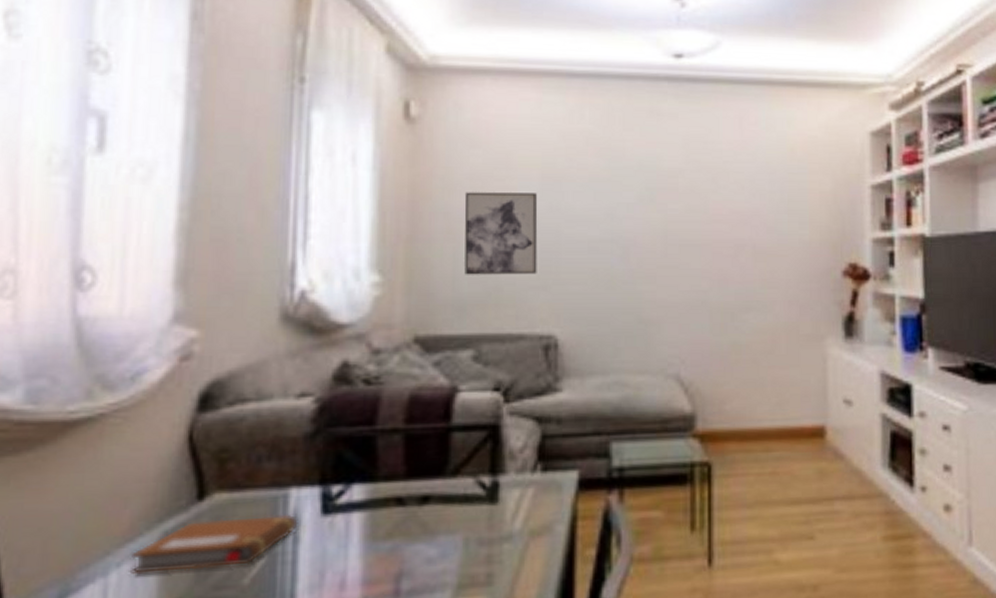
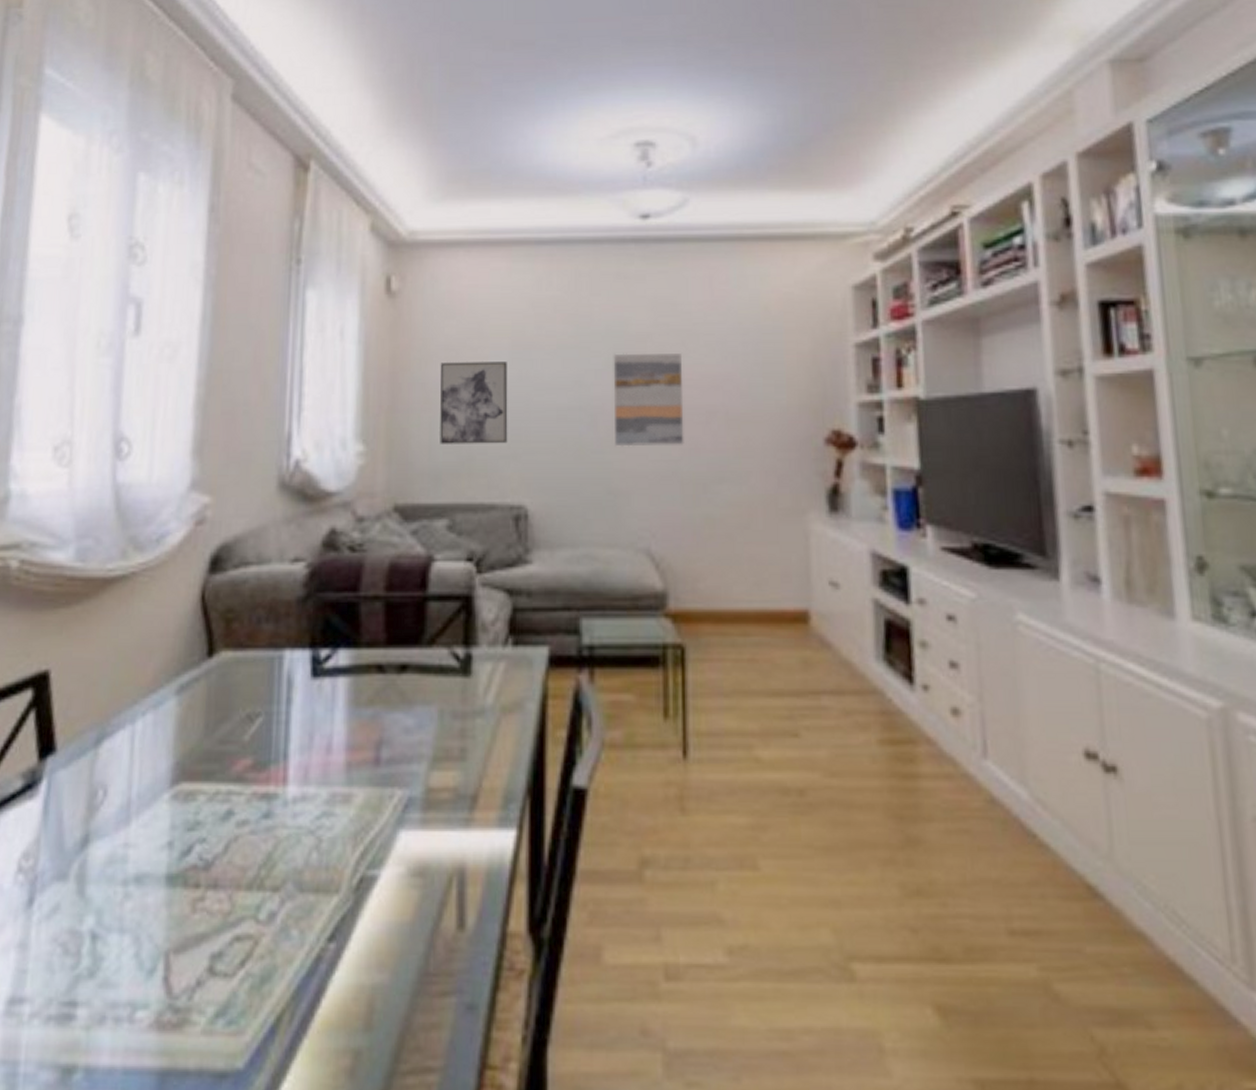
notebook: present [131,515,299,574] -> none [153,676,291,723]
wall art: none [645,188,714,278] -> present [613,353,684,447]

